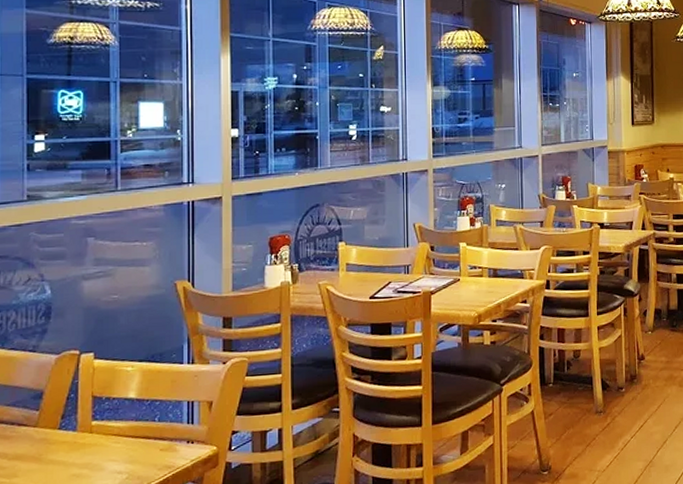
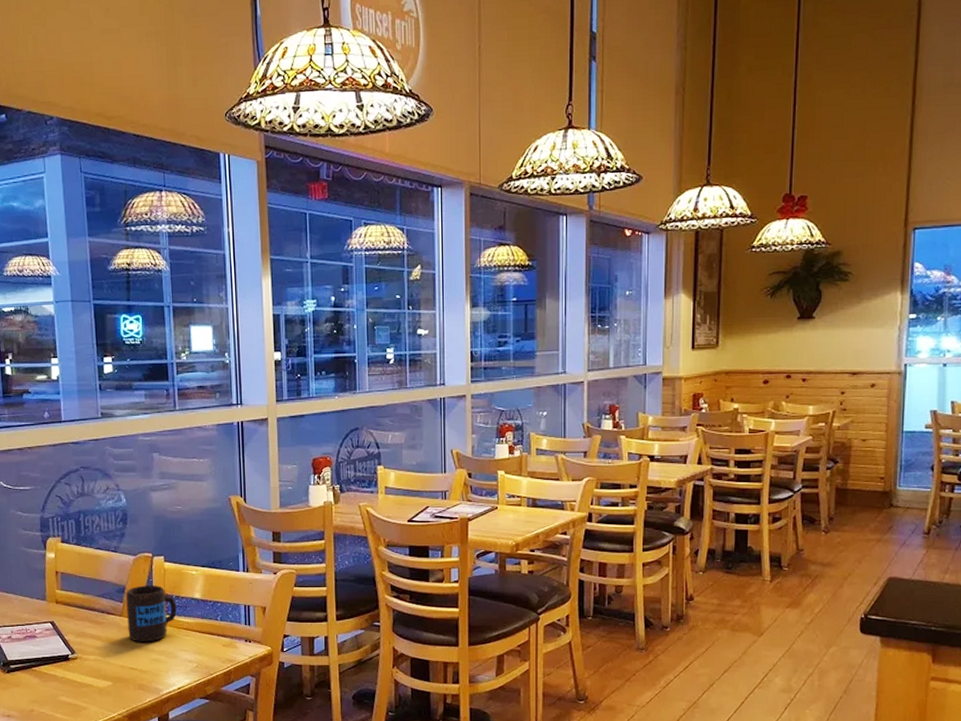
mug: none [43,387,106,456] -> present [126,585,177,642]

